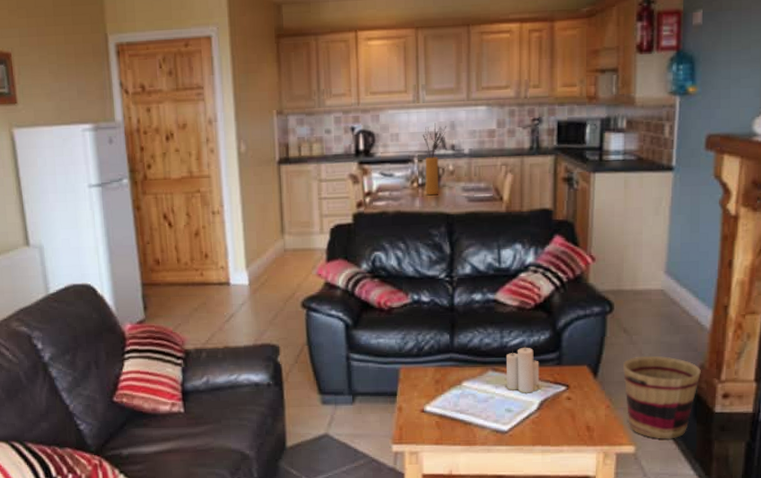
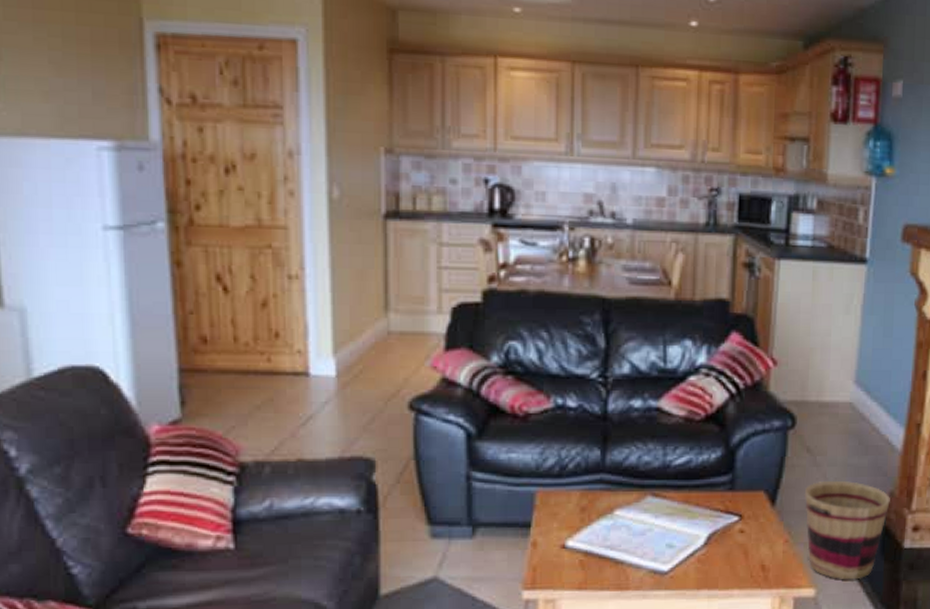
vase: present [422,123,447,196] -> none [575,183,607,274]
candle: present [506,345,542,393] -> none [667,464,711,525]

